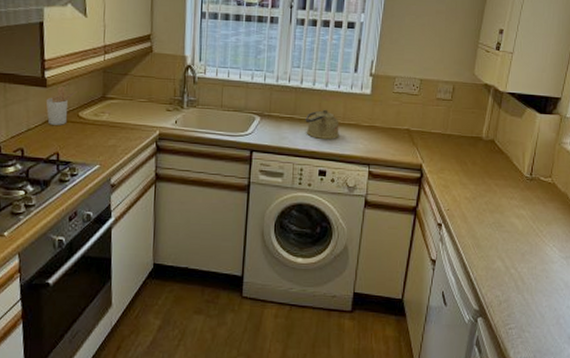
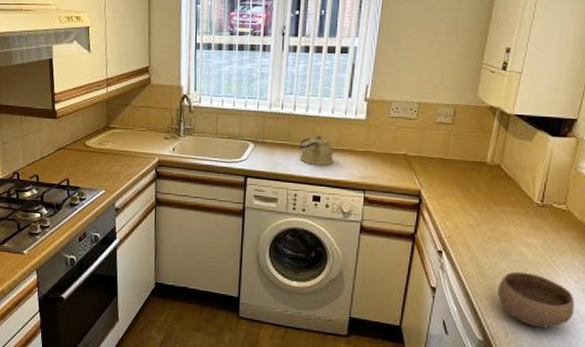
utensil holder: present [45,86,78,125] -> none [56,118,84,154]
bowl: none [492,242,559,295] -> present [498,271,575,328]

